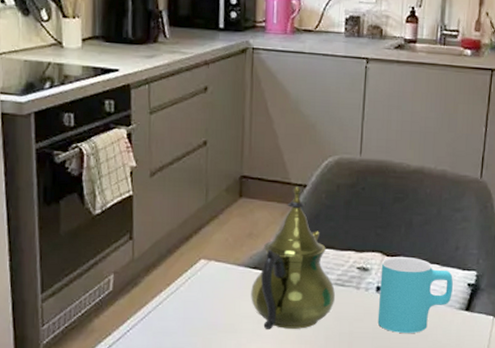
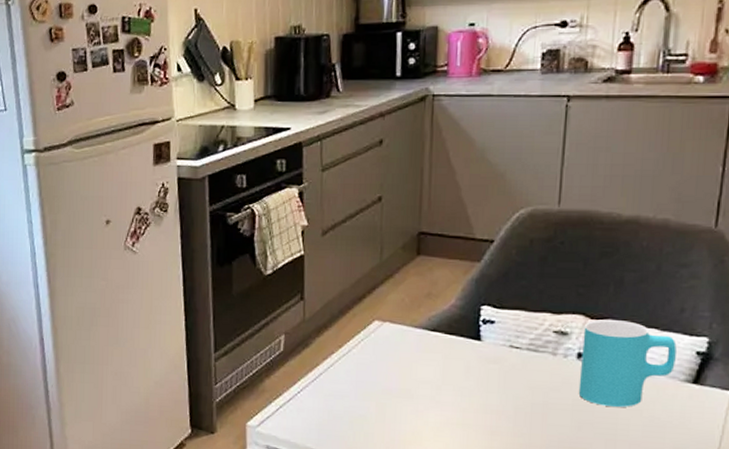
teapot: present [251,186,336,329] -> none [429,241,528,397]

